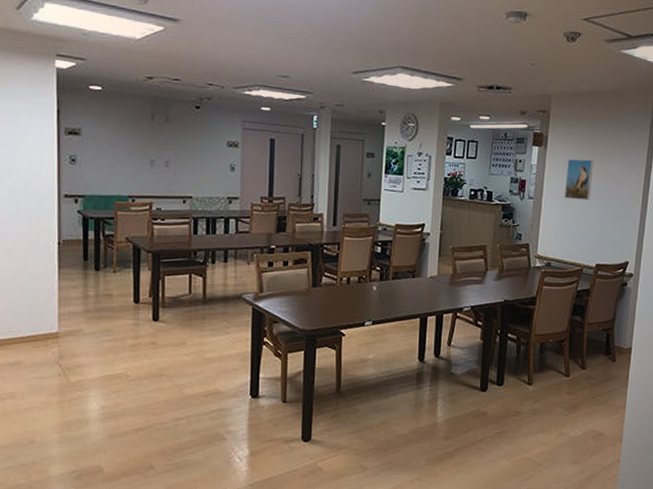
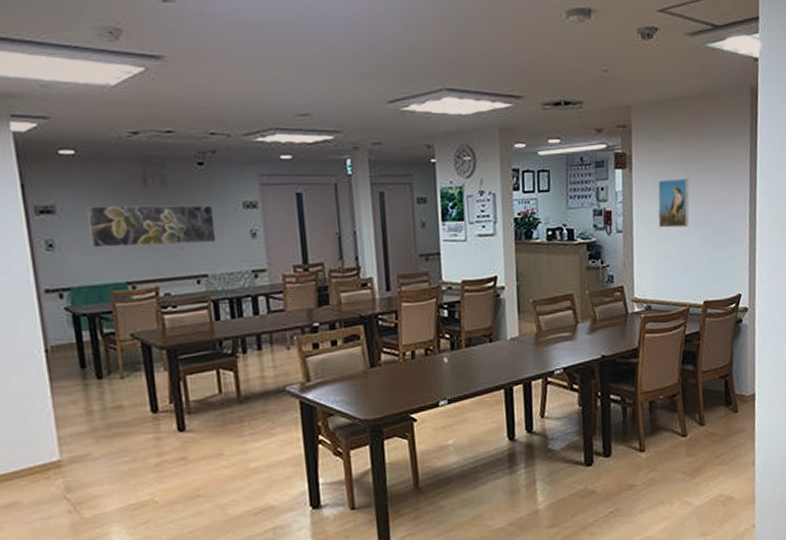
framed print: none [104,132,203,172] -> present [86,205,216,248]

